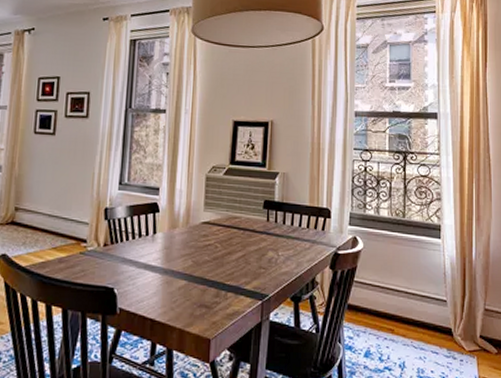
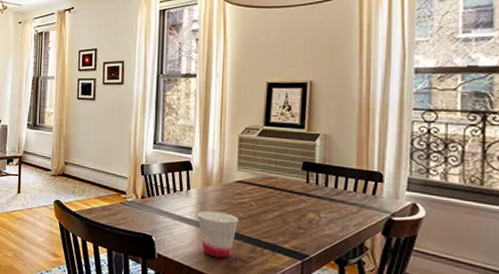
cup: none [163,255,205,307] -> present [198,210,239,259]

